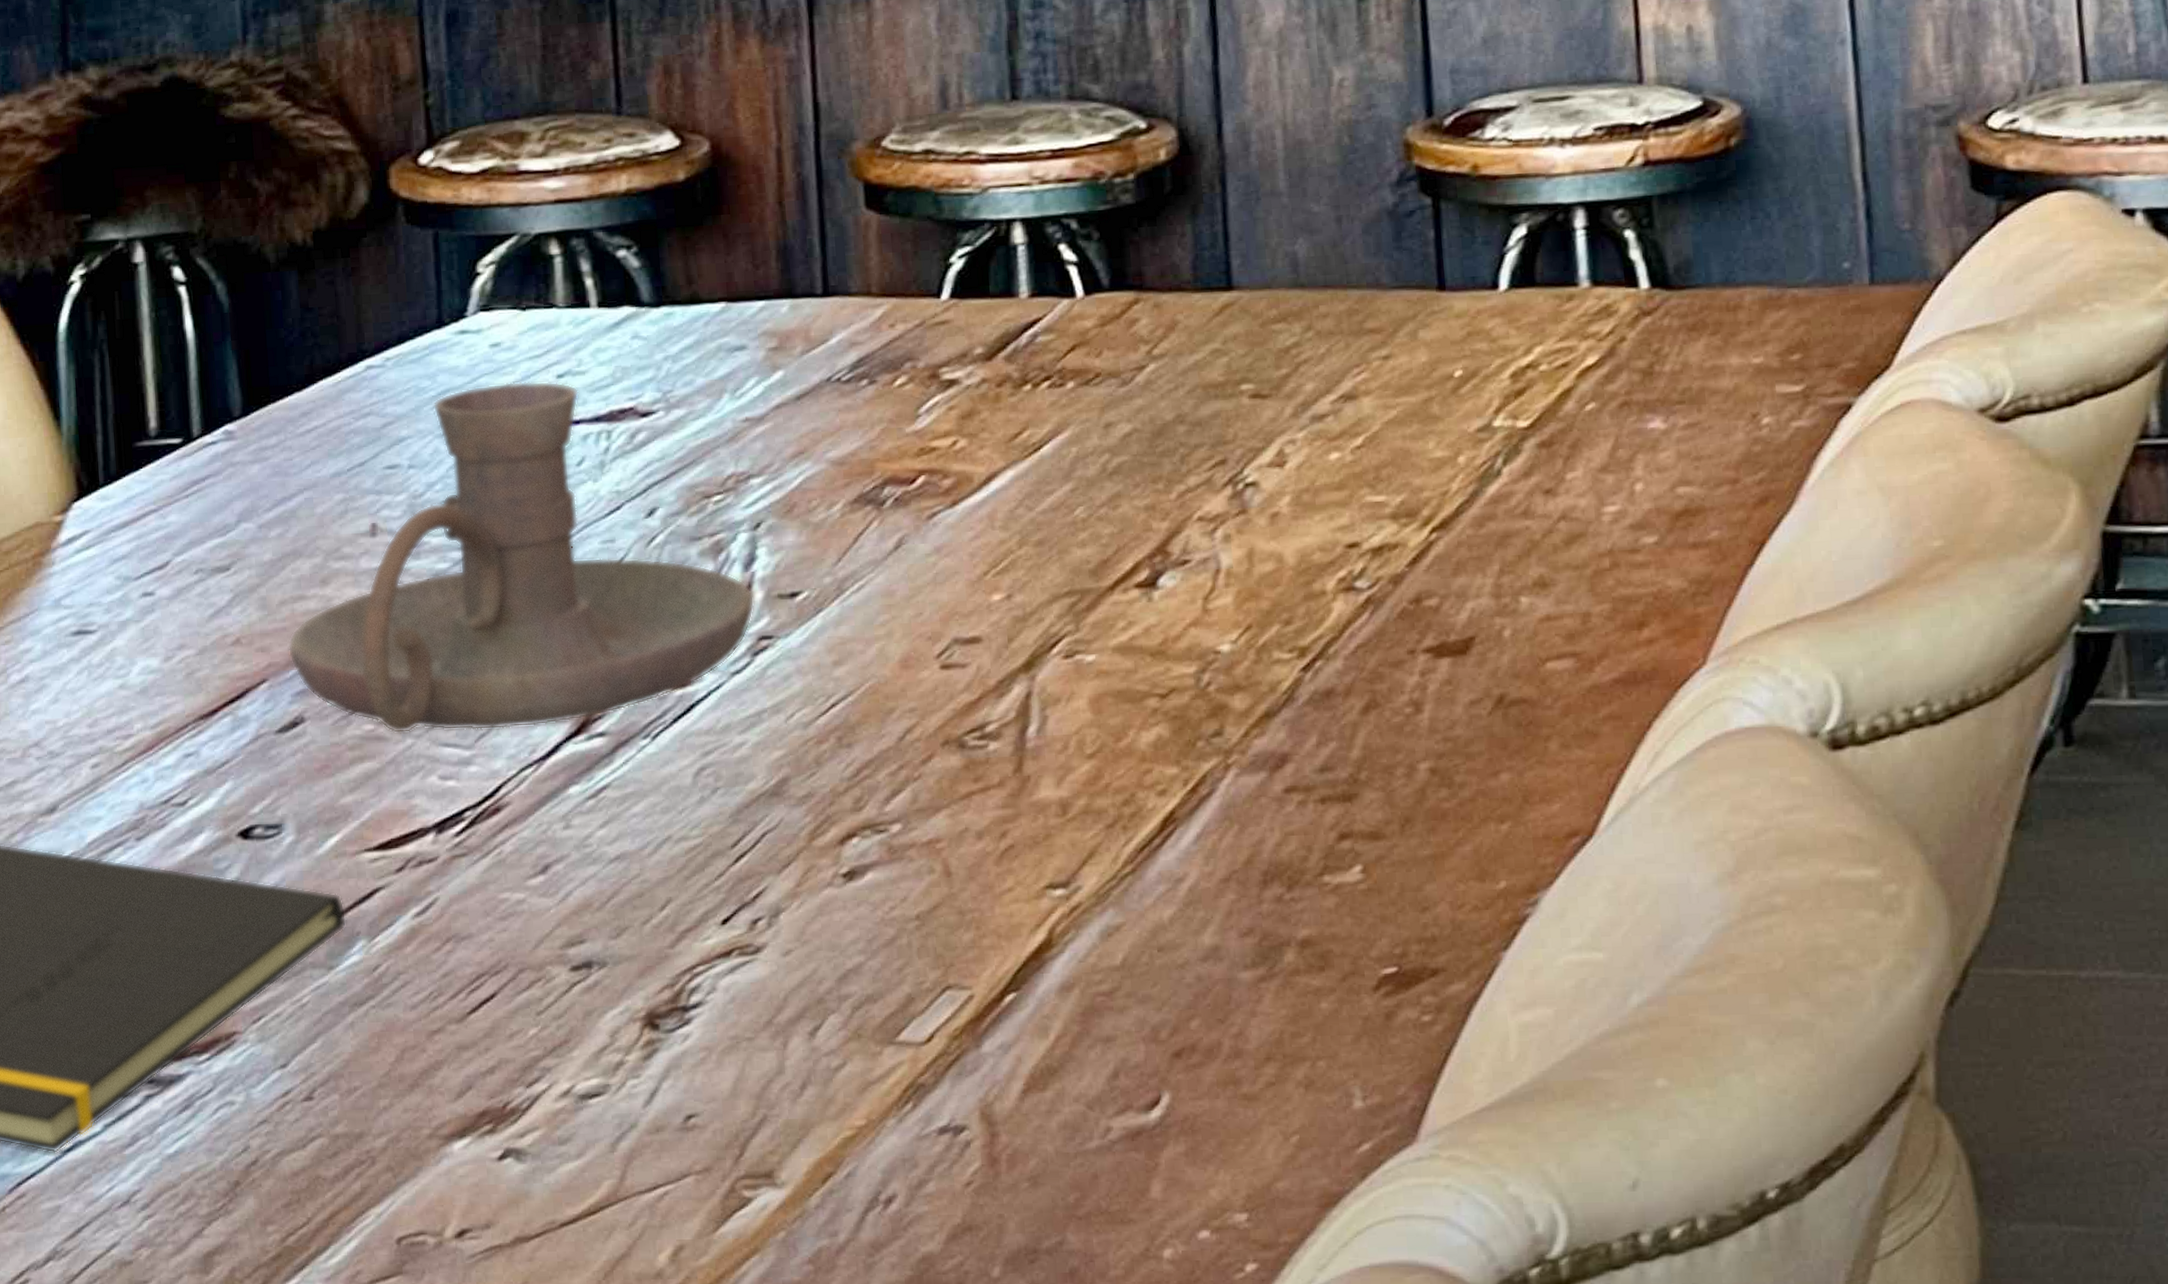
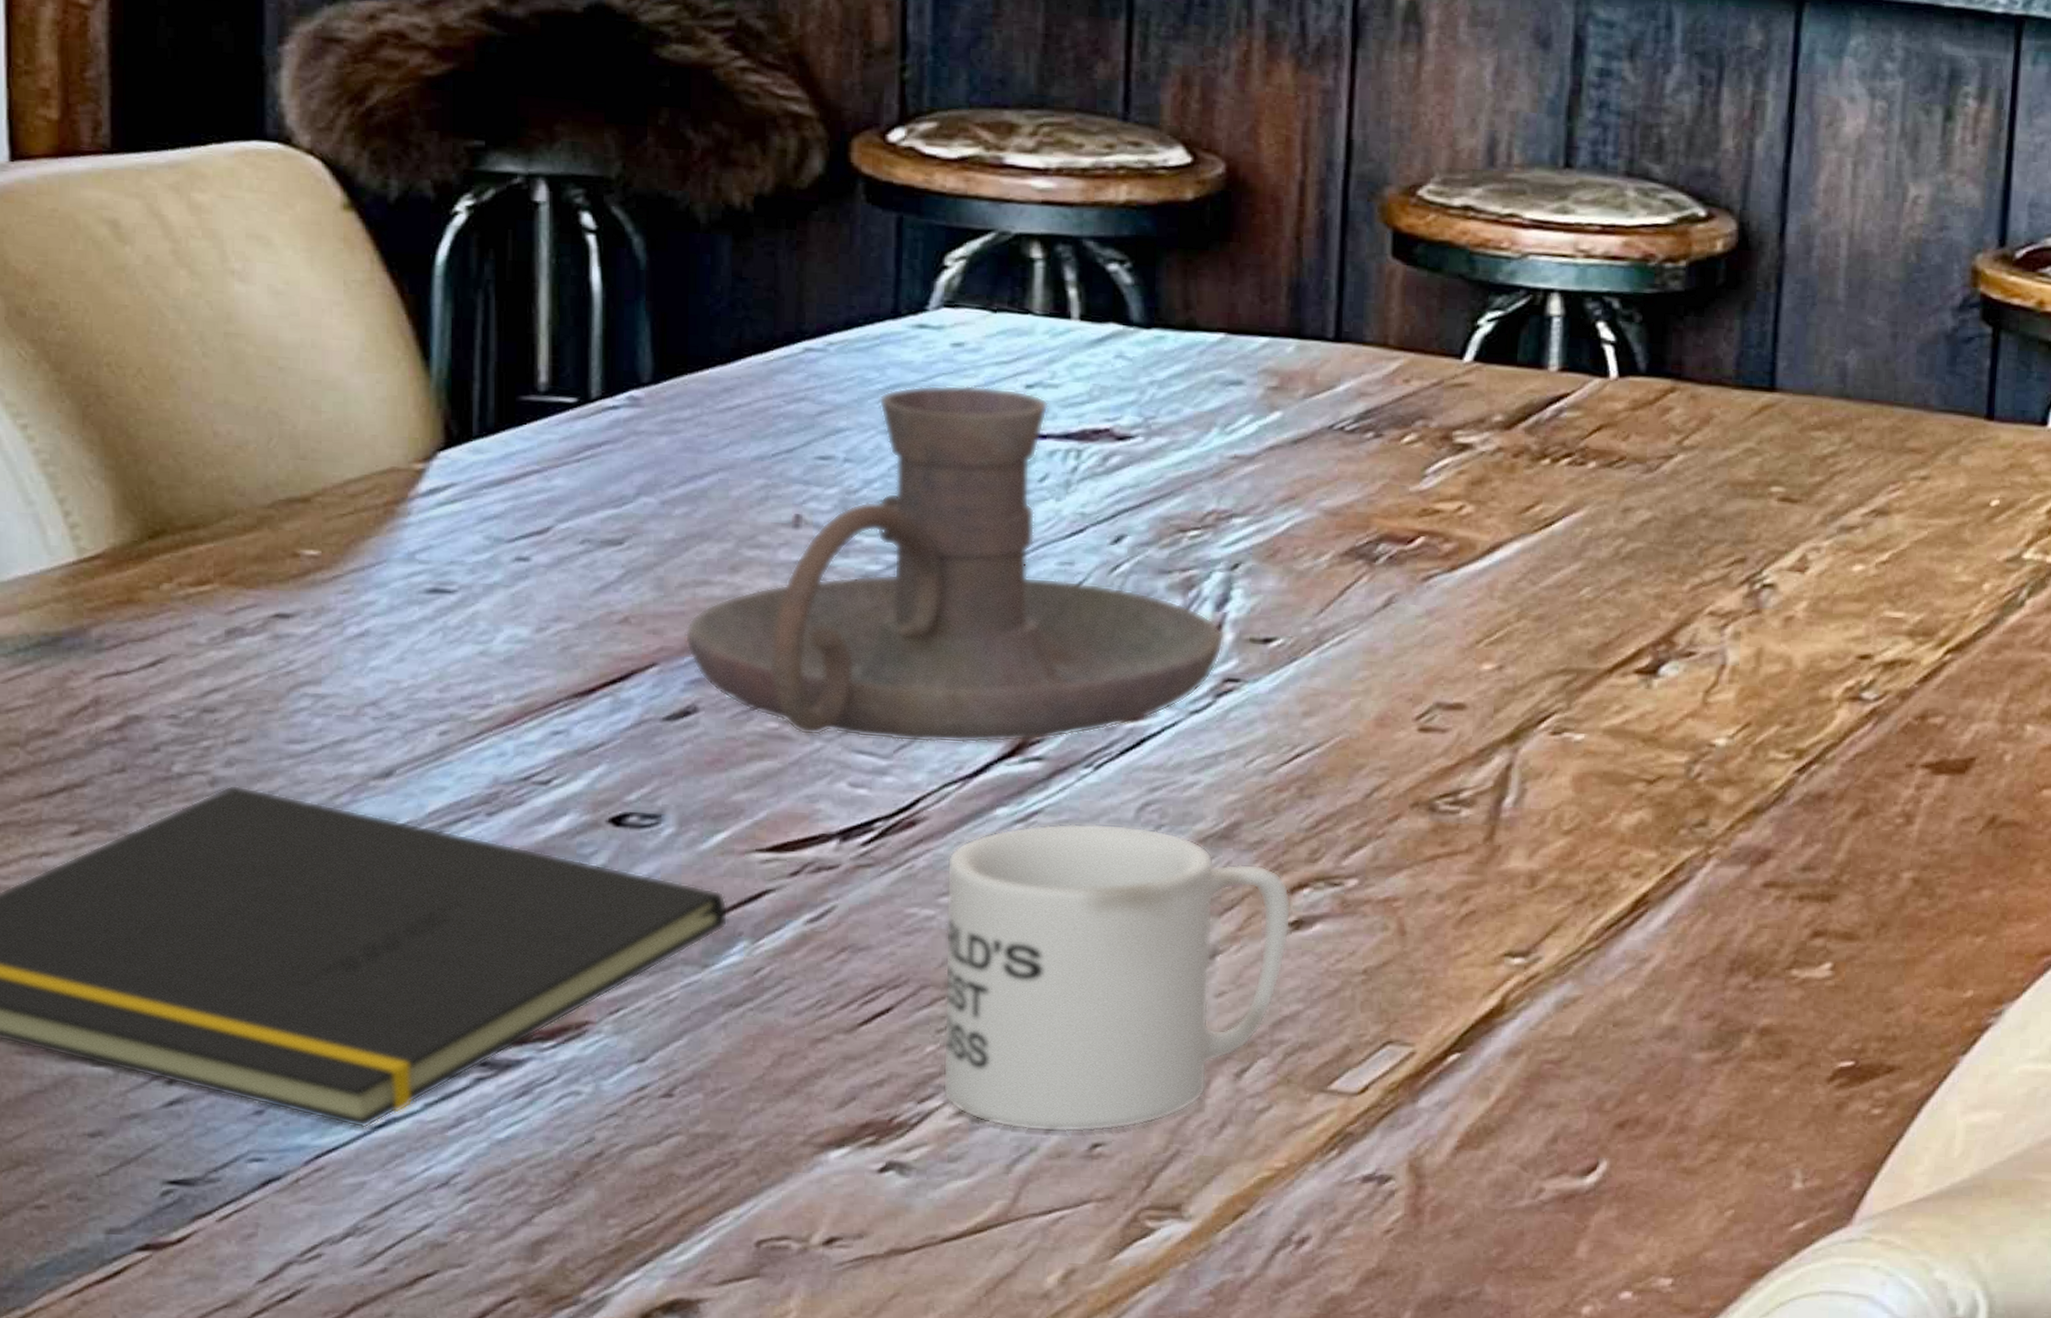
mug: none [531,791,845,1107] -> present [942,823,1292,1133]

